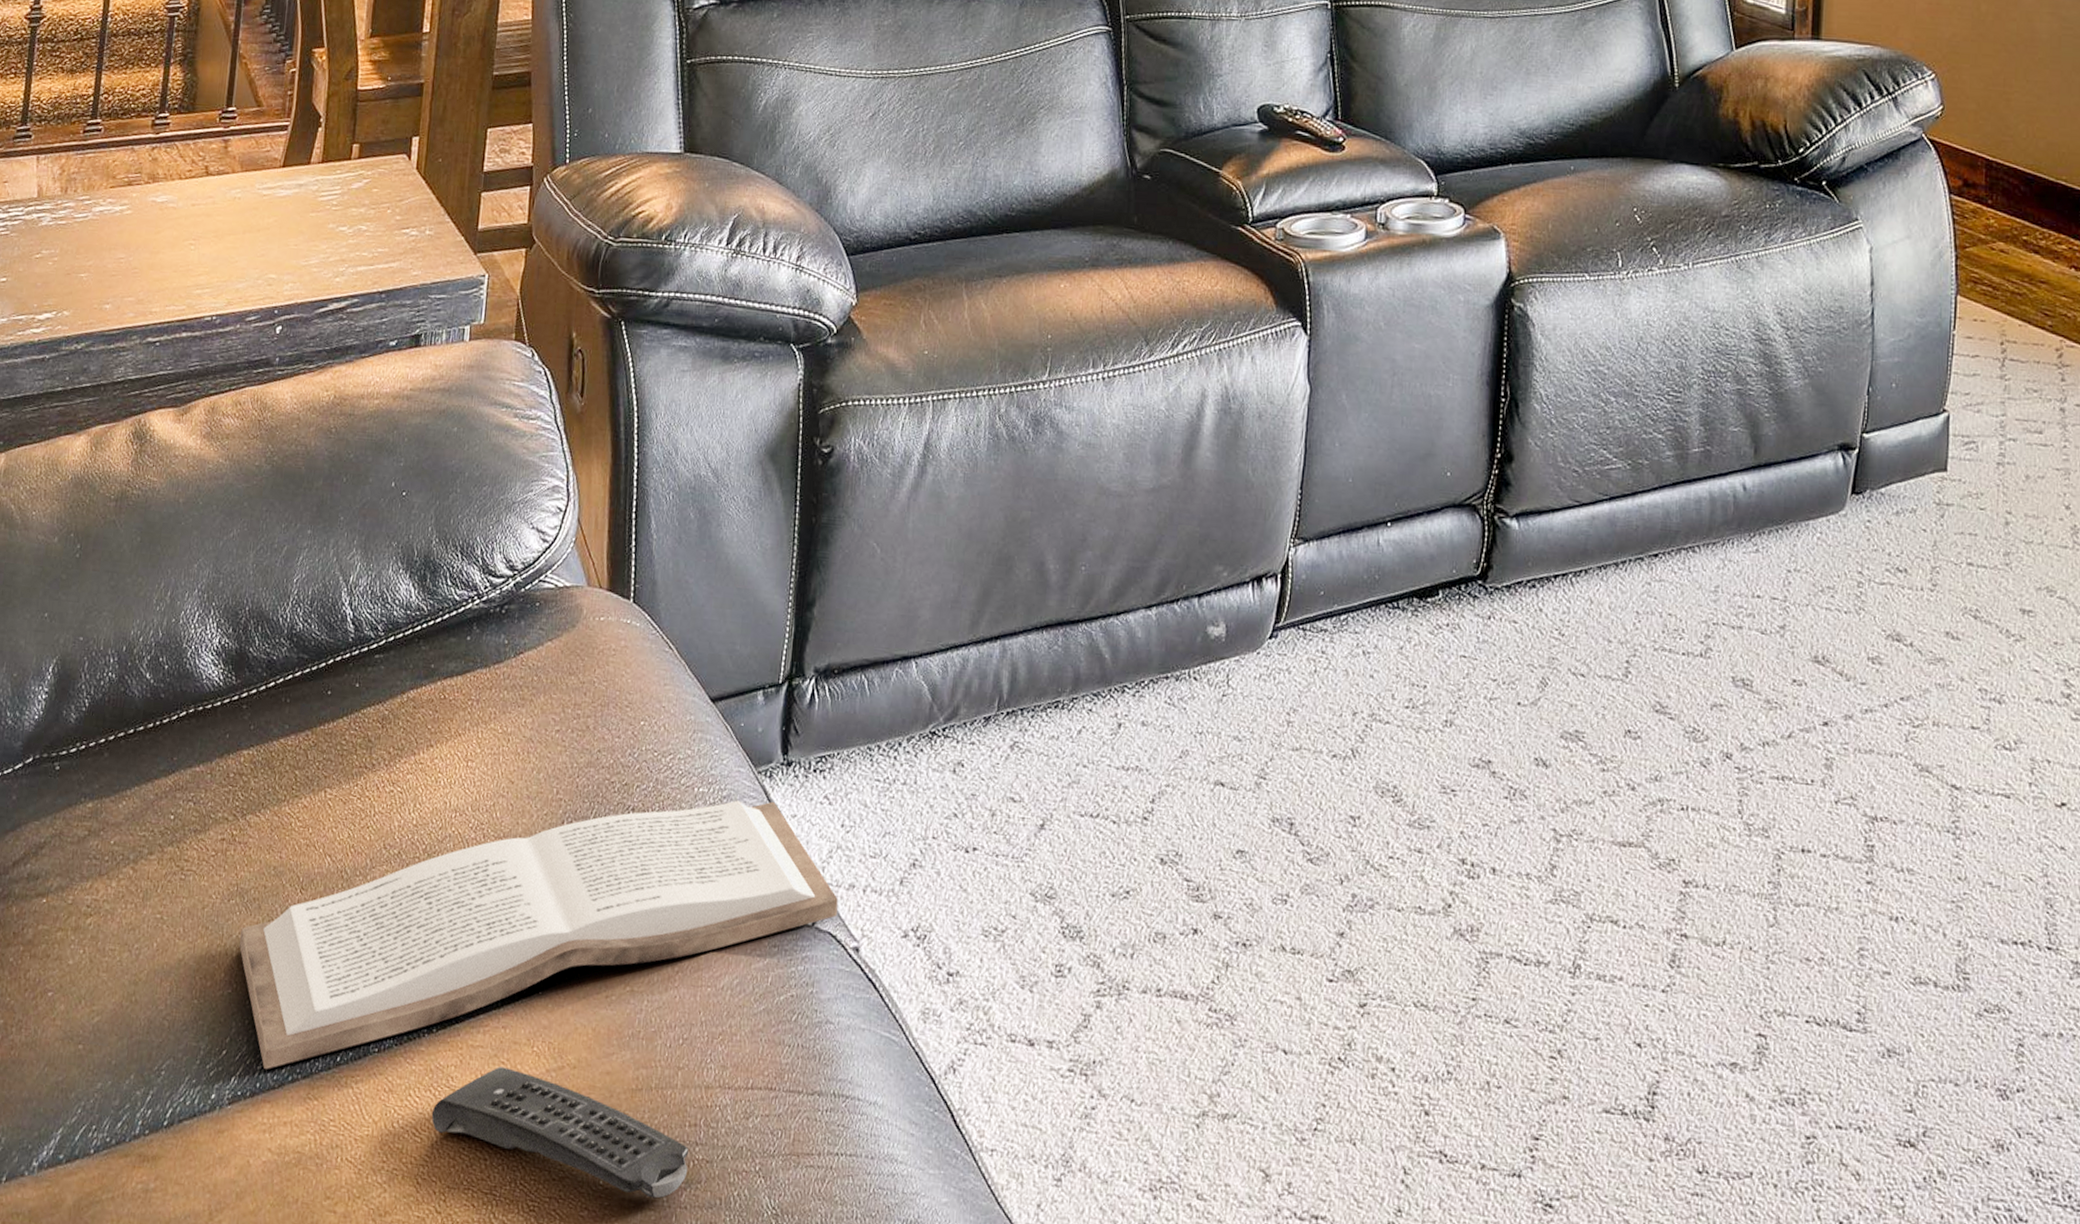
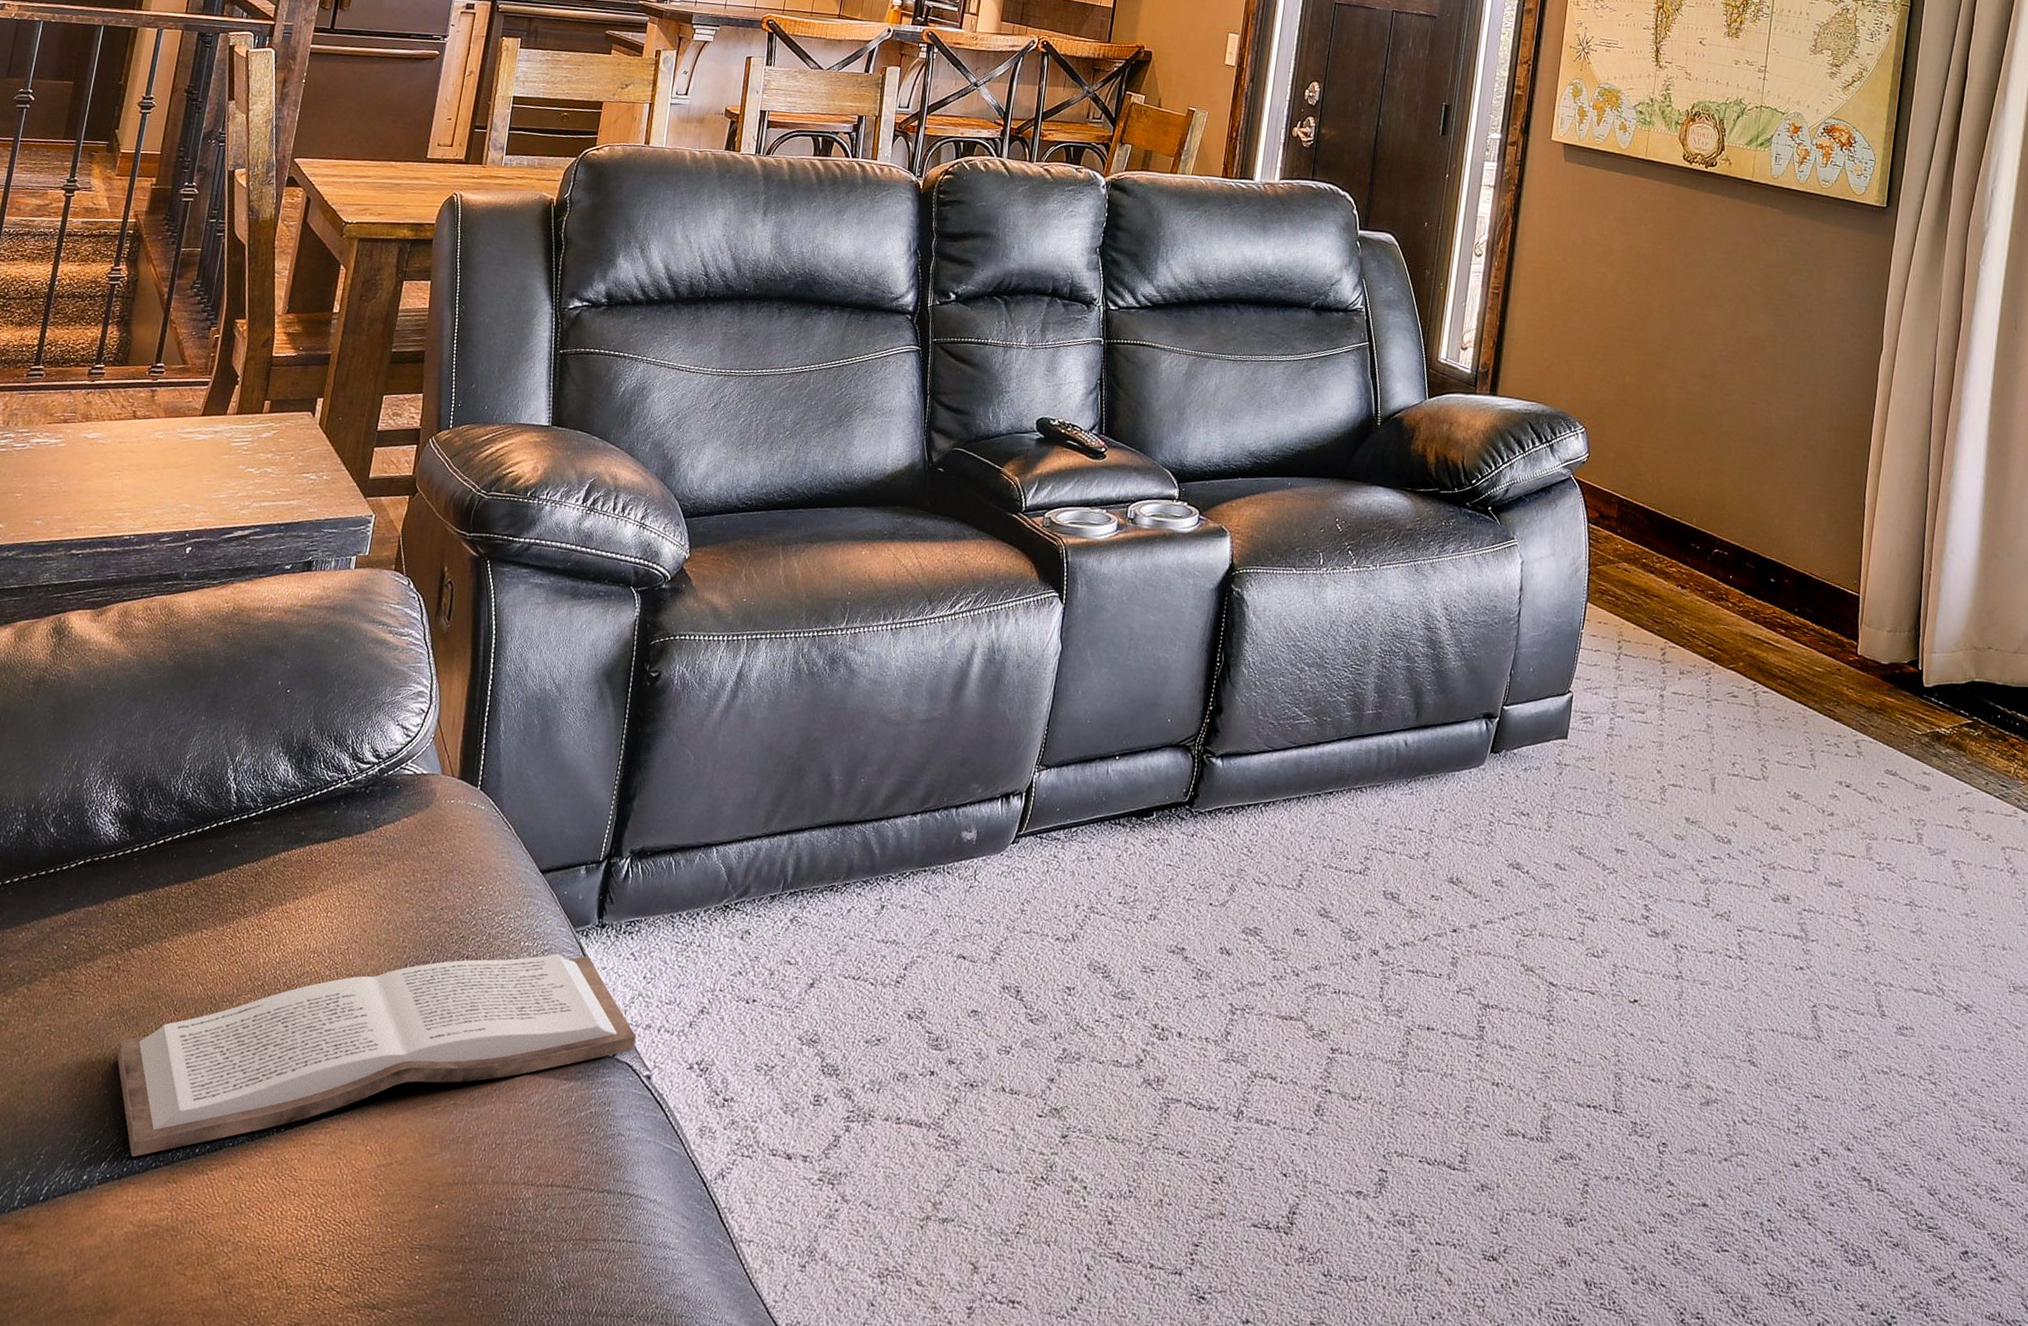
remote control: present [431,1066,688,1199] -> none [274,1161,494,1272]

